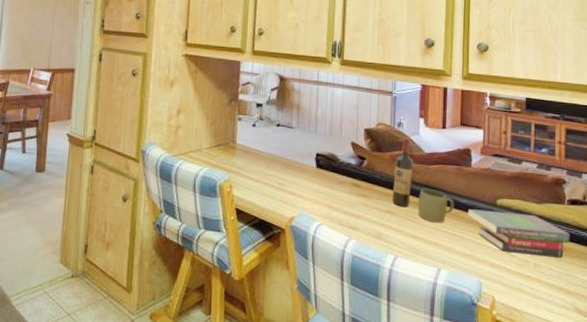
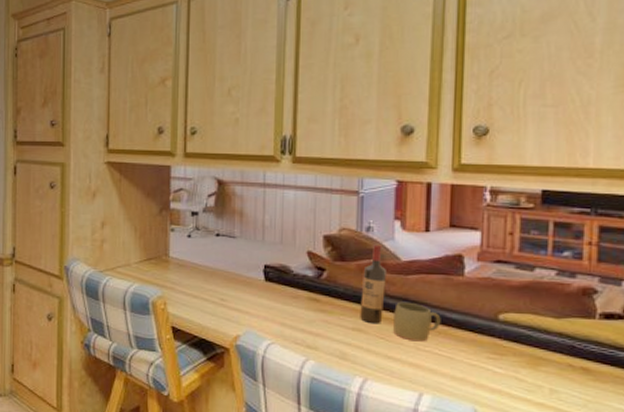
books: present [467,209,570,258] -> none [458,325,602,383]

